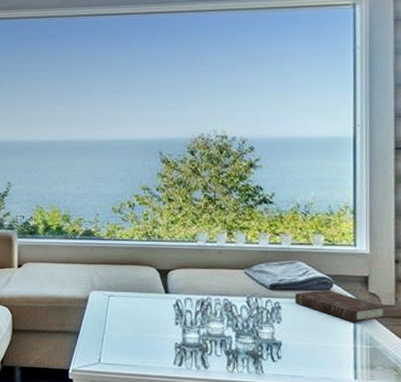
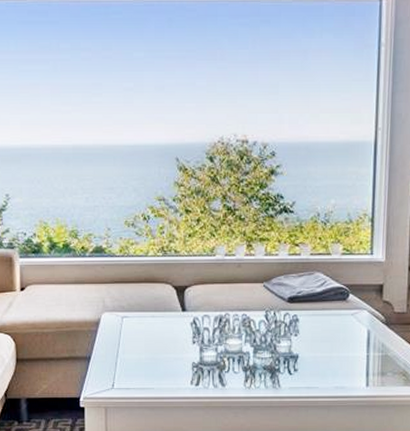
book: present [294,289,387,322] -> none [312,300,399,331]

